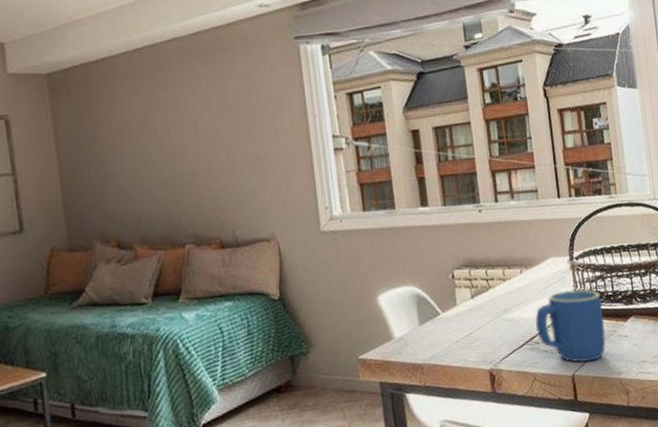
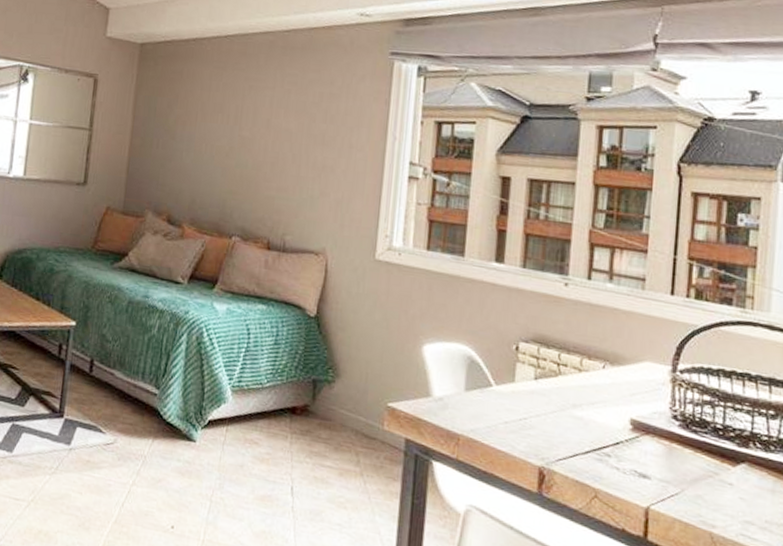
mug: present [535,288,606,363] -> none [609,403,706,501]

